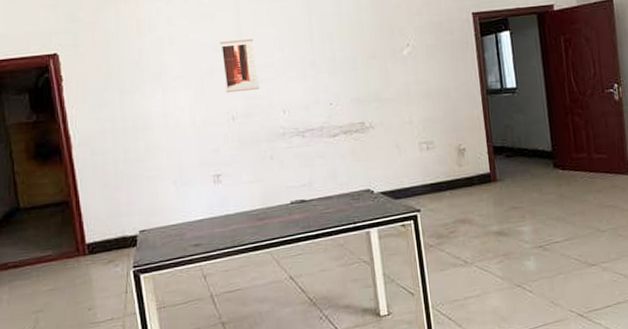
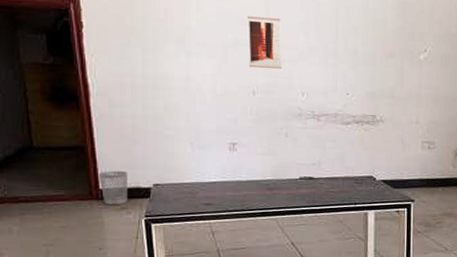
wastebasket: none [84,220,114,260] -> present [98,170,127,205]

